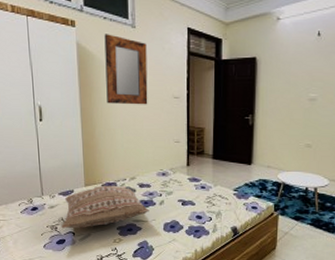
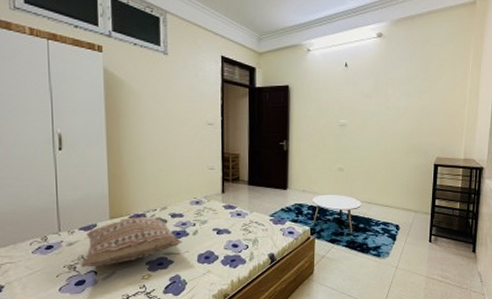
home mirror: present [104,34,148,105] -> none [134,60,181,132]

